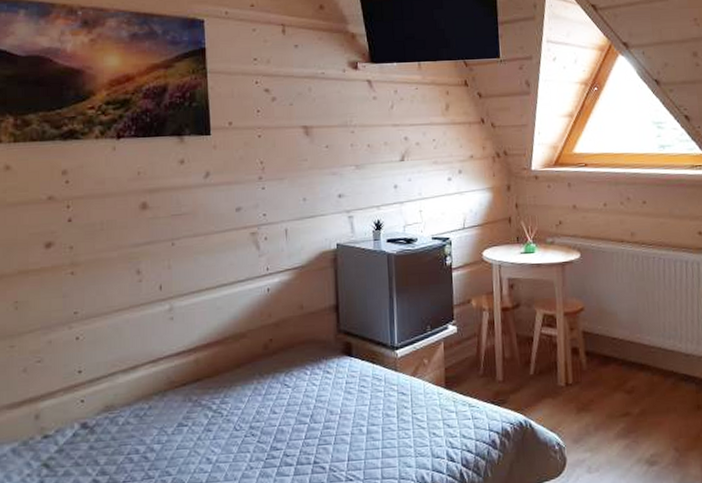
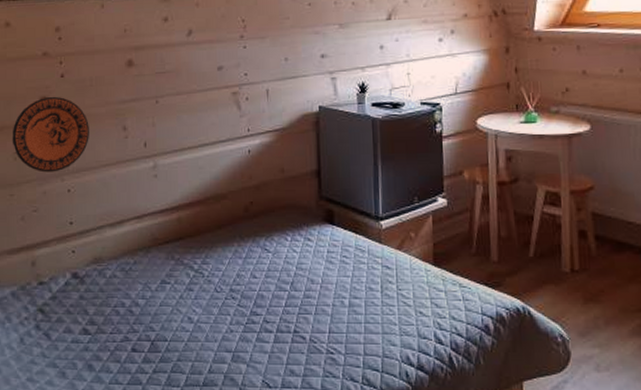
decorative plate: none [12,241,100,321] -> present [12,96,89,173]

